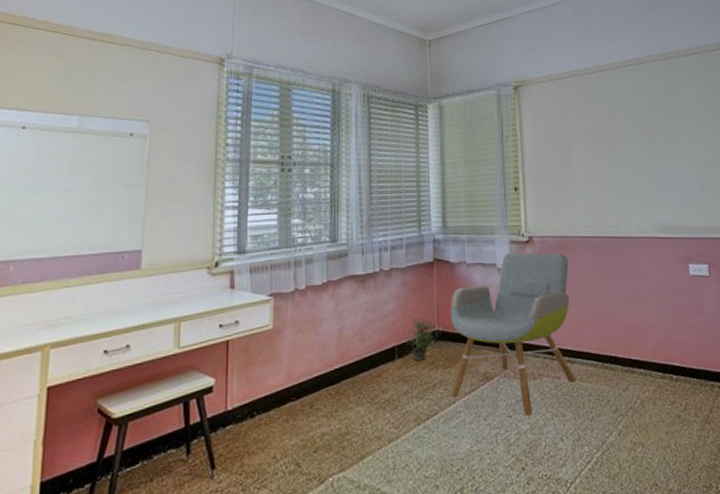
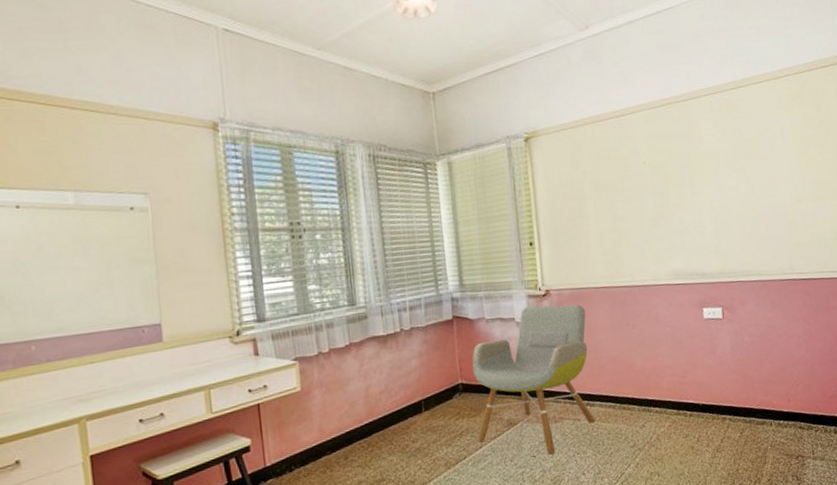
potted plant: present [404,314,442,361] -> none [428,370,466,412]

